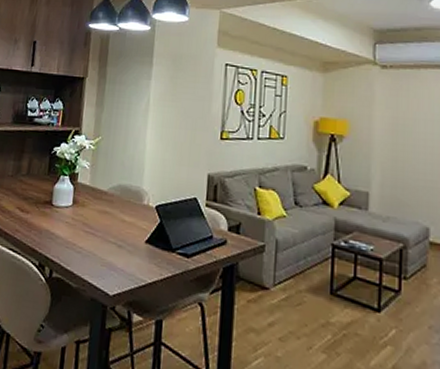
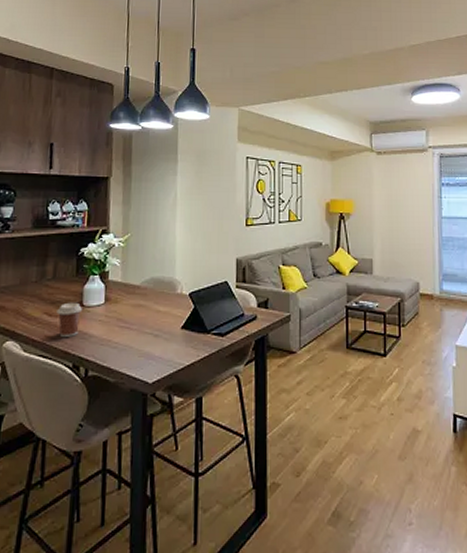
coffee cup: none [28,200,51,235] -> present [56,302,82,337]

